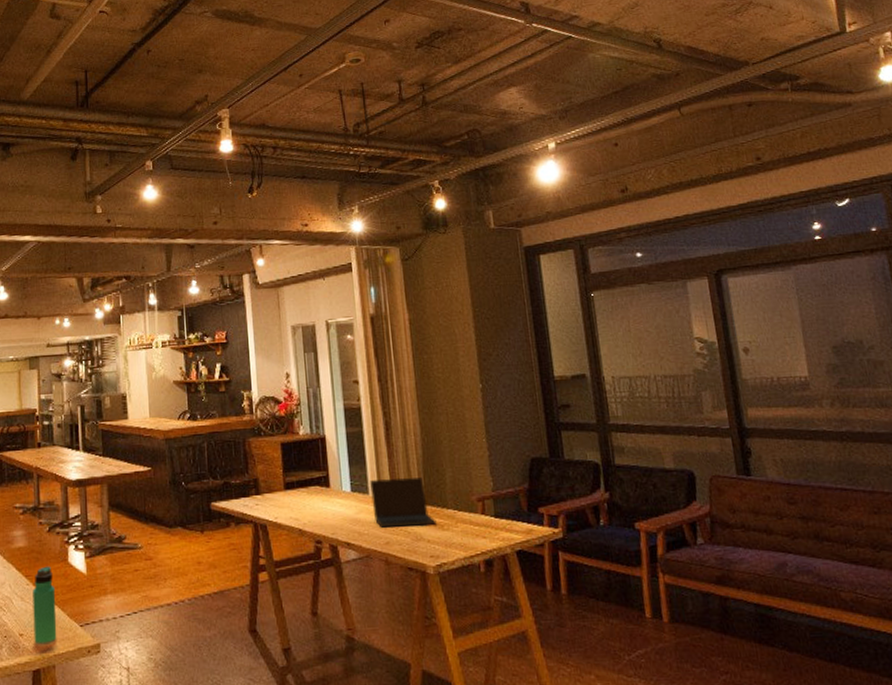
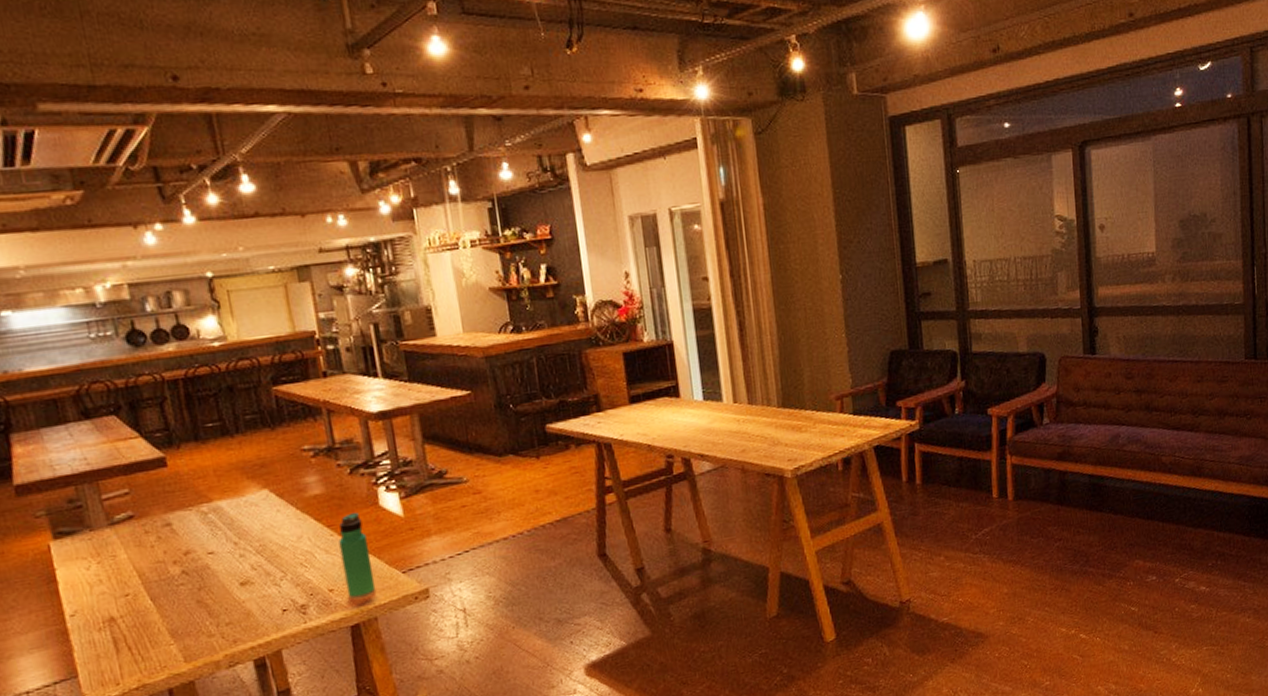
laptop: present [369,477,437,528] -> none [723,379,794,435]

